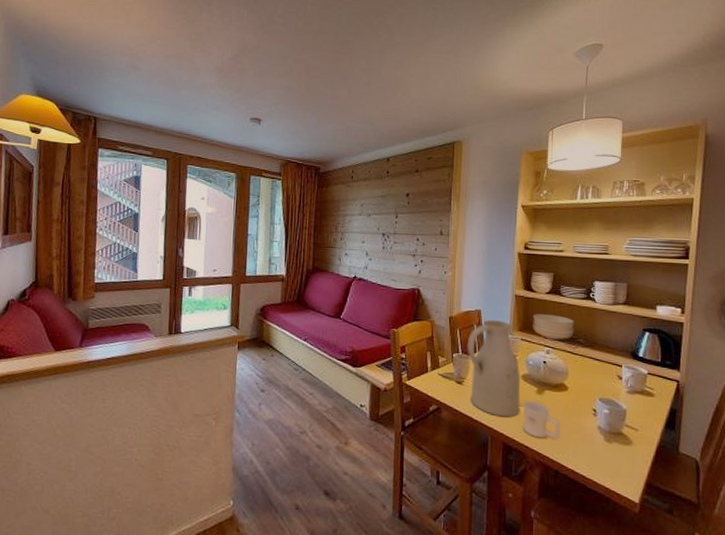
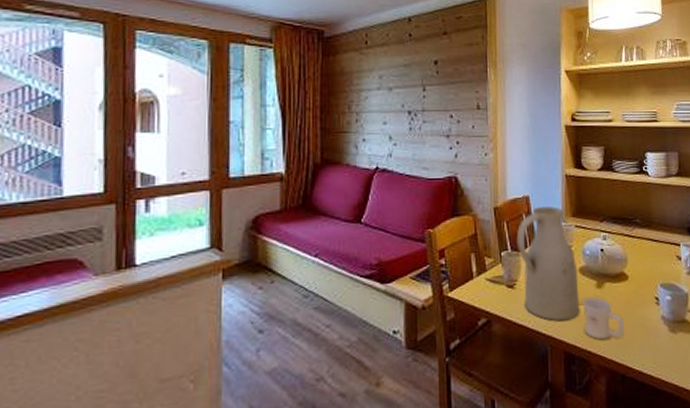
bowl: present [533,314,575,341] -> none [586,194,630,224]

